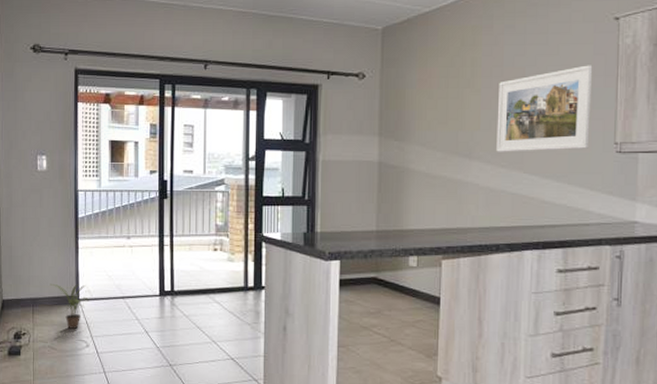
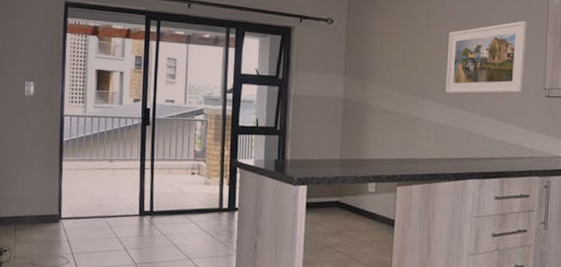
potted plant: present [49,283,89,329] -> none [32,202,71,246]

